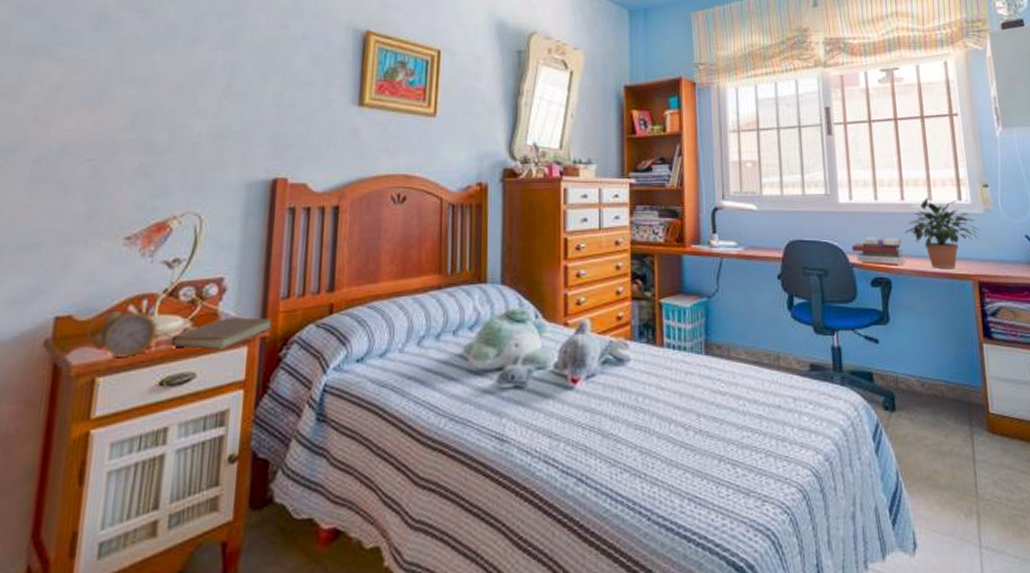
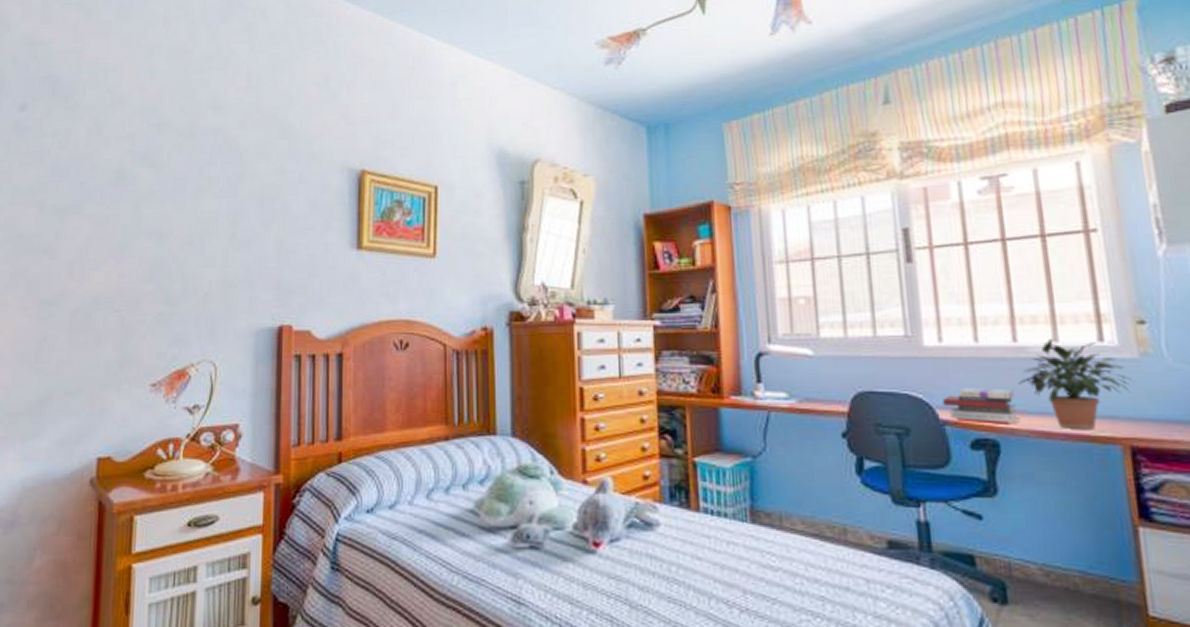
alarm clock: present [86,310,158,358] -> none [124,453,183,499]
book: present [165,317,272,351] -> none [190,463,285,495]

